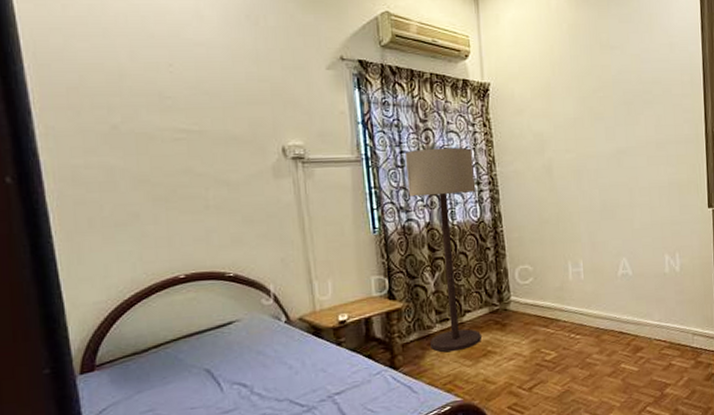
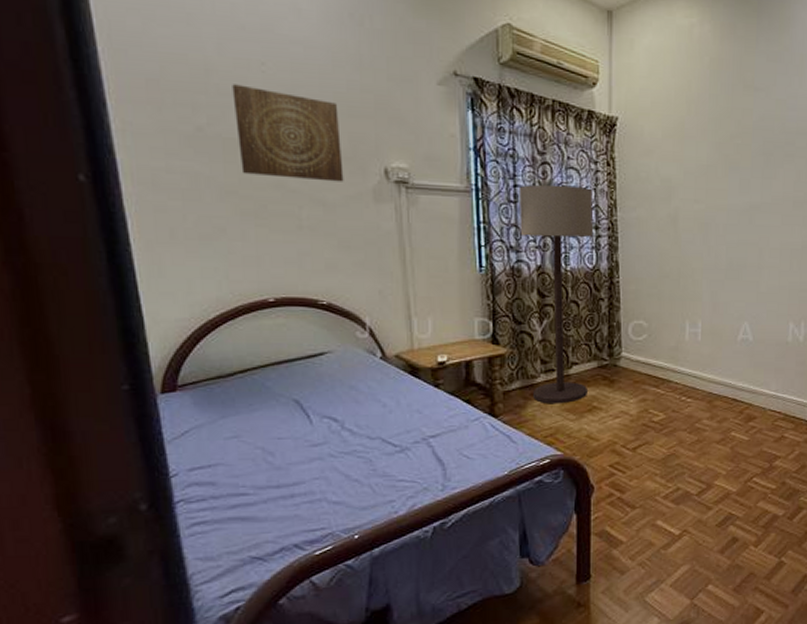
wall art: none [143,85,246,164] -> present [232,84,344,182]

